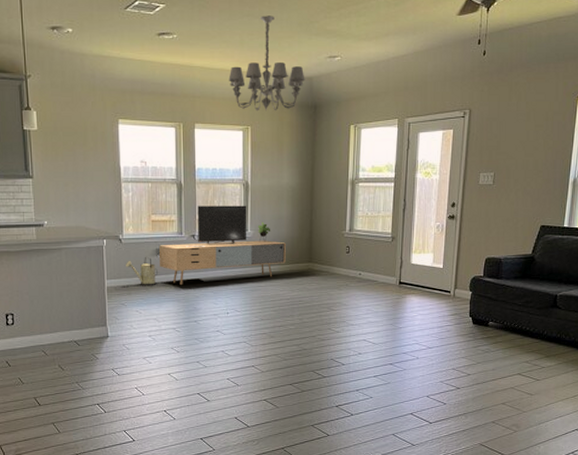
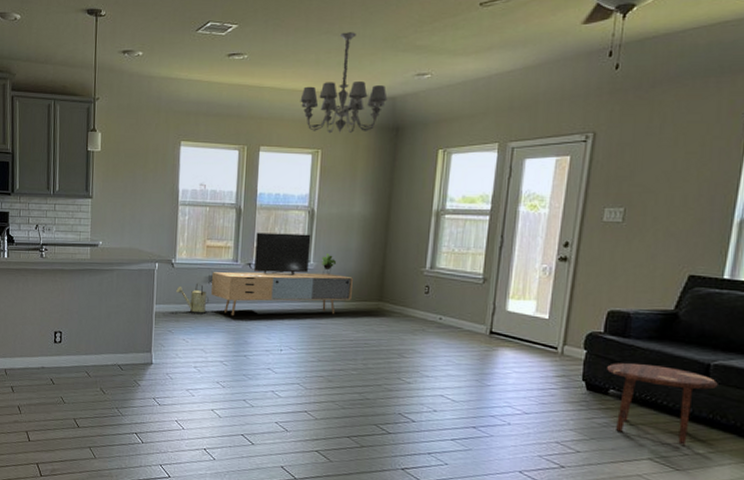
side table: none [487,299,563,360] -> present [607,363,718,445]

